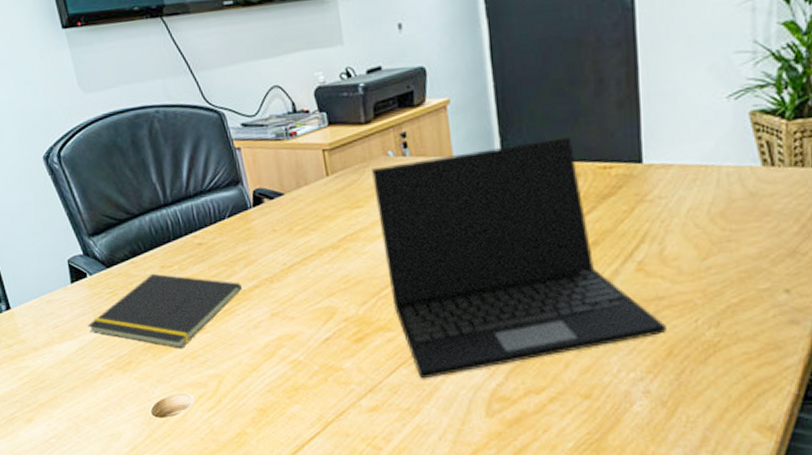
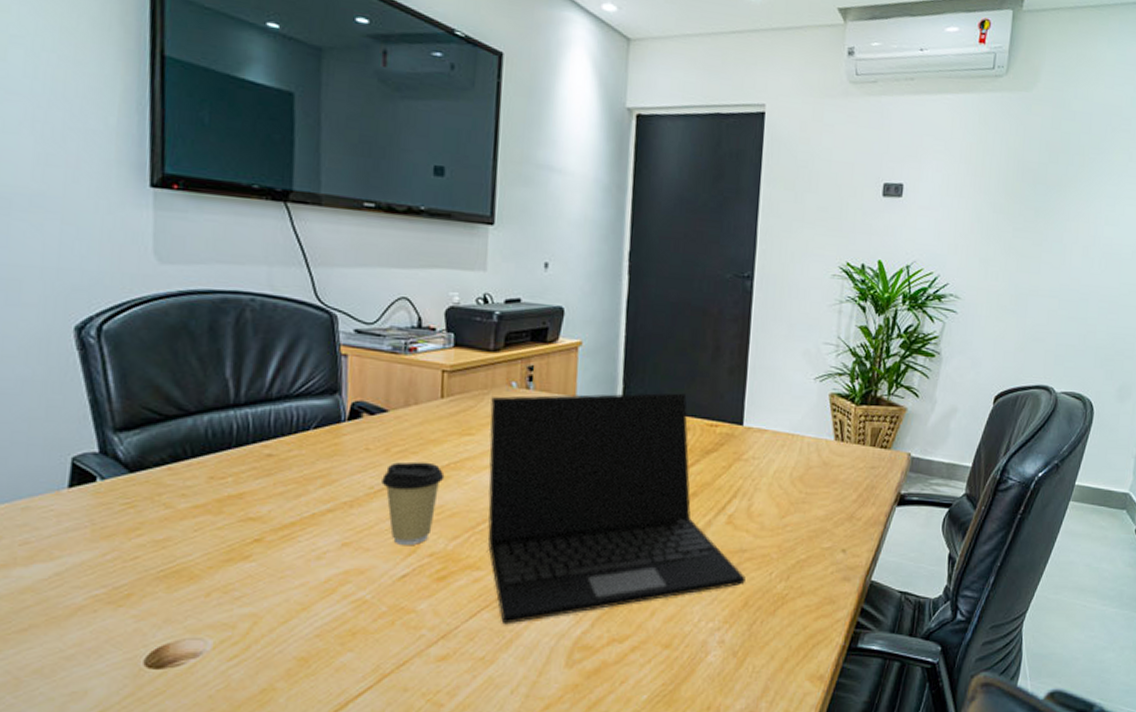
notepad: present [87,273,242,349] -> none [77,484,312,580]
coffee cup: none [291,237,344,312] -> present [381,461,445,545]

